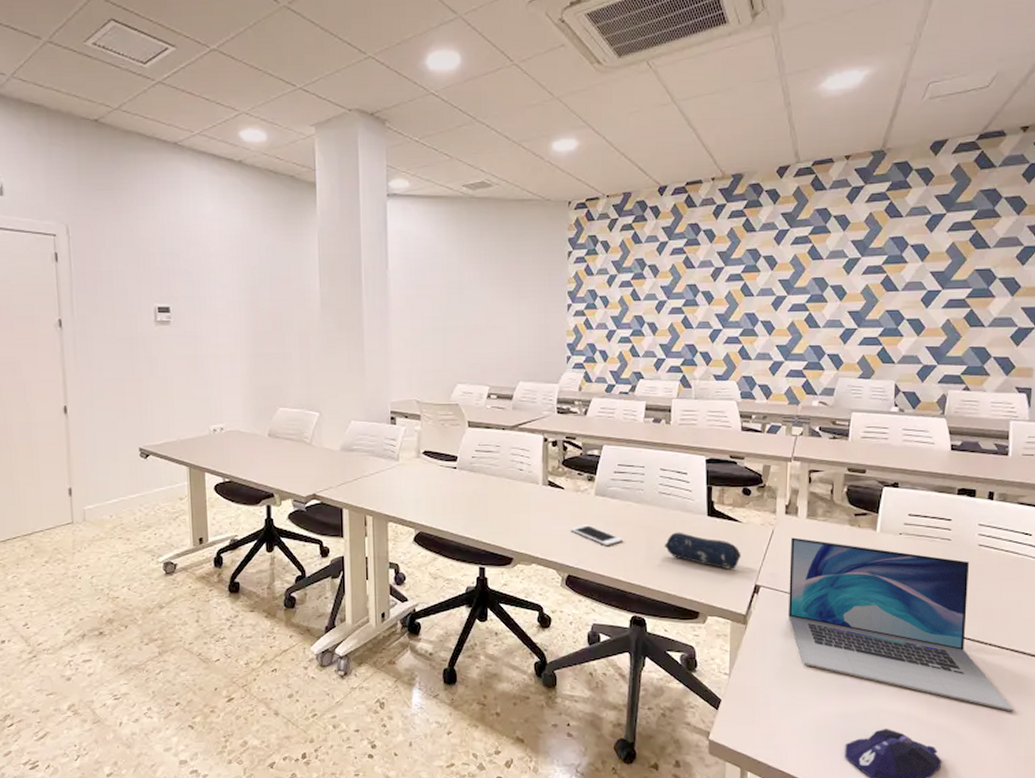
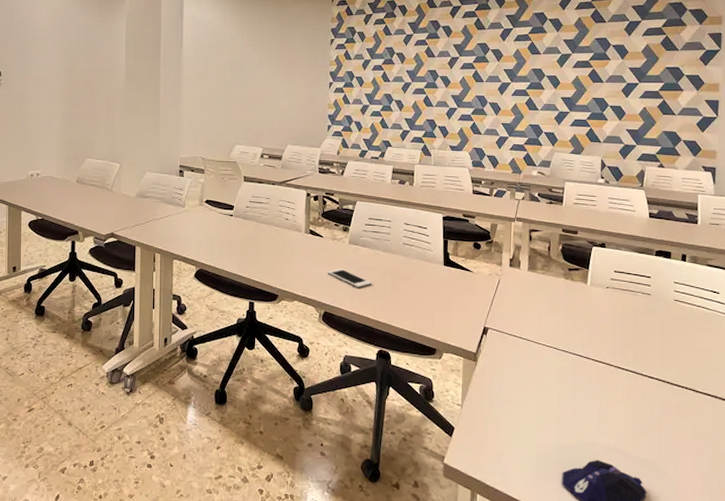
pencil case: present [664,532,741,570] -> none [406,278,472,313]
laptop: present [789,537,1014,712] -> none [513,287,709,449]

